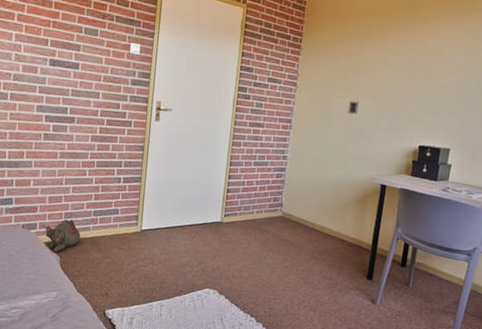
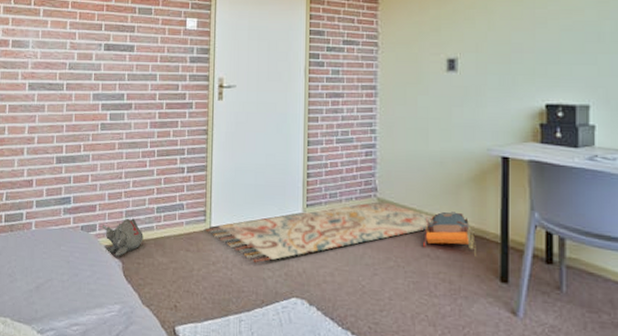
rug: none [136,214,349,260] -> present [204,201,467,262]
backpack: none [313,225,353,260] -> present [423,211,476,256]

